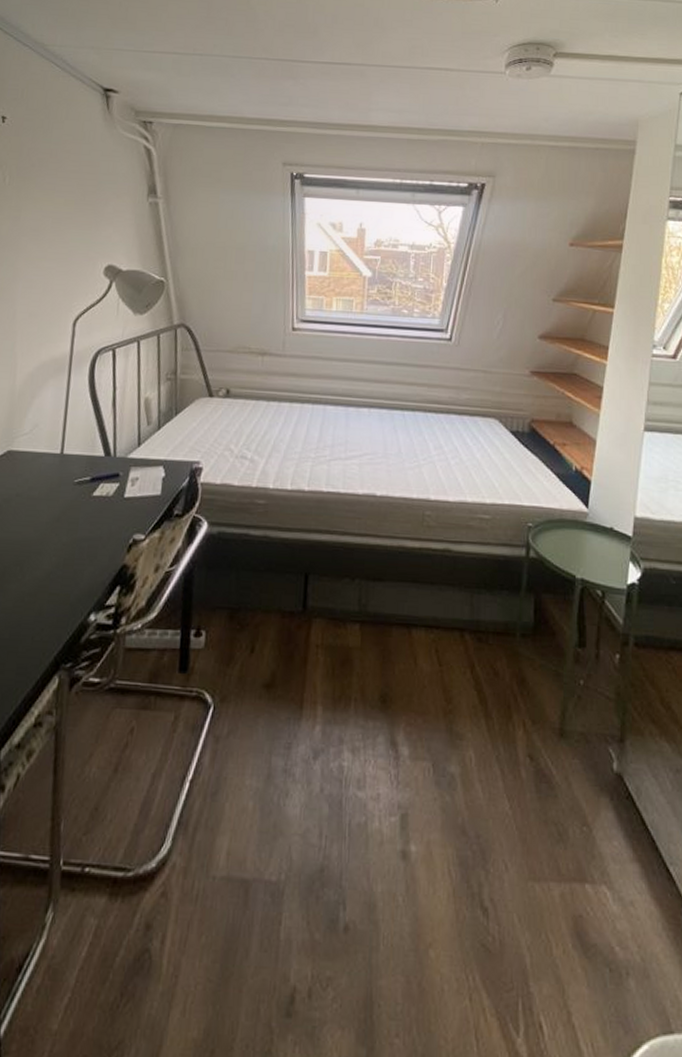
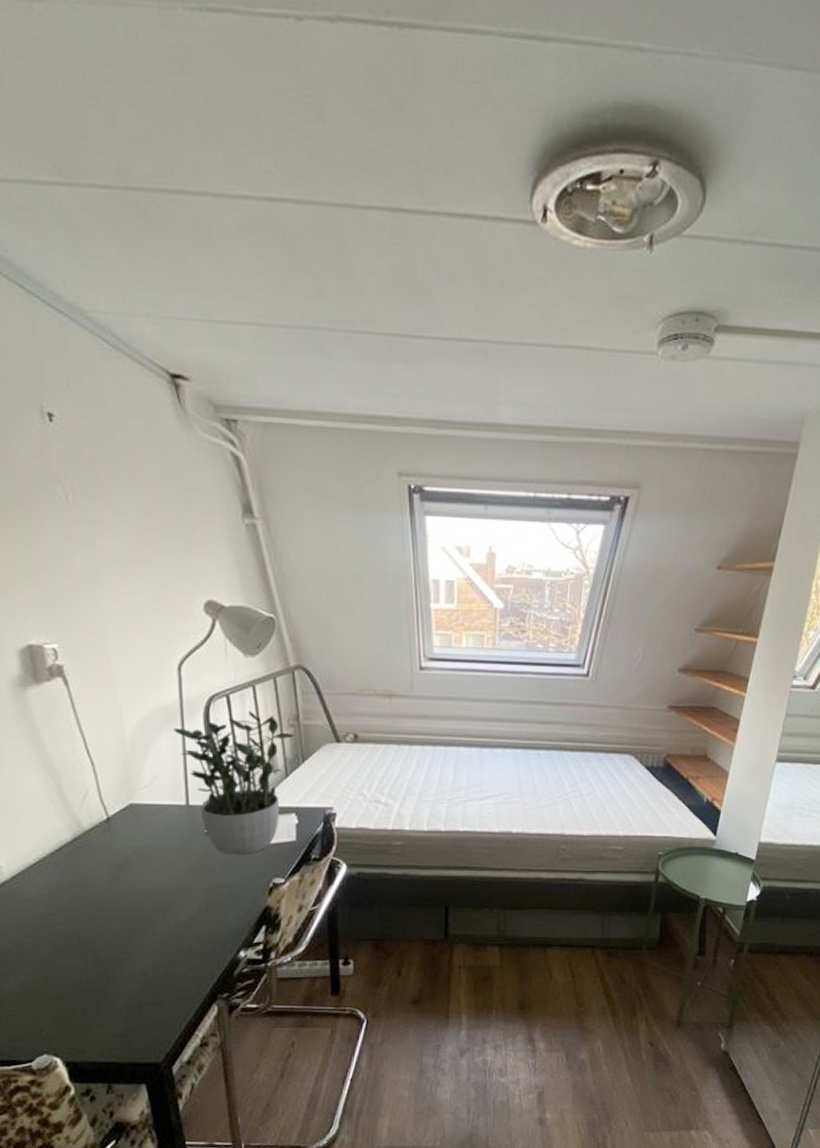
potted plant: none [60,364,171,508] -> present [173,711,295,855]

